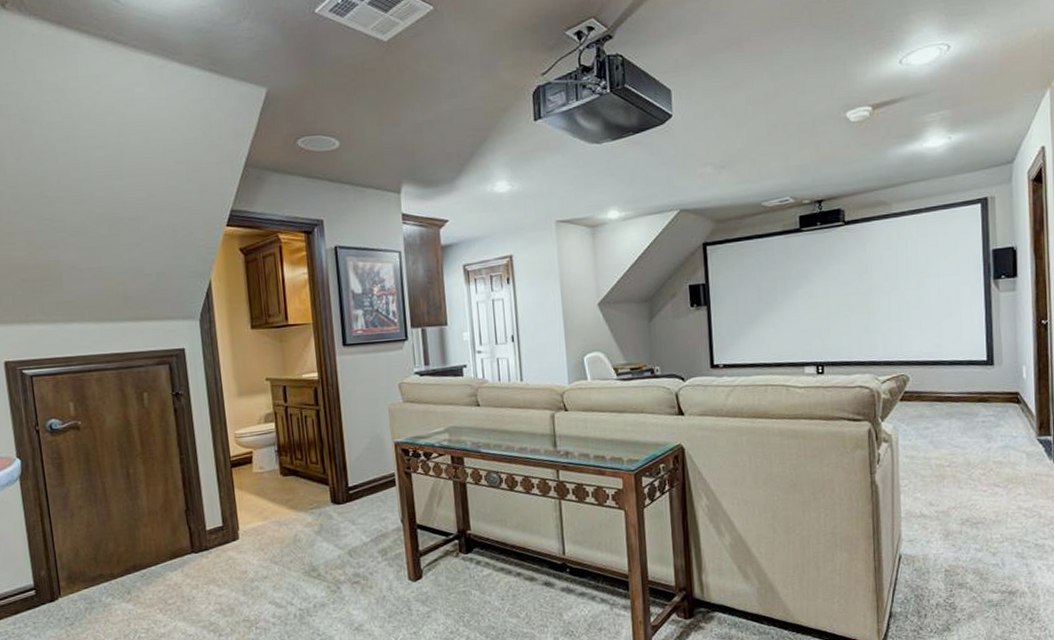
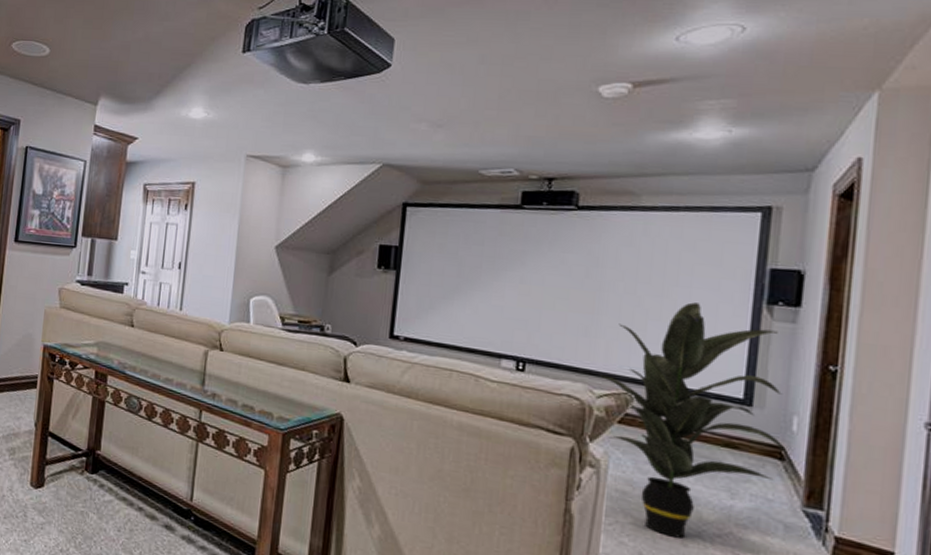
indoor plant: none [882,288,1026,484] -> present [600,302,792,538]

